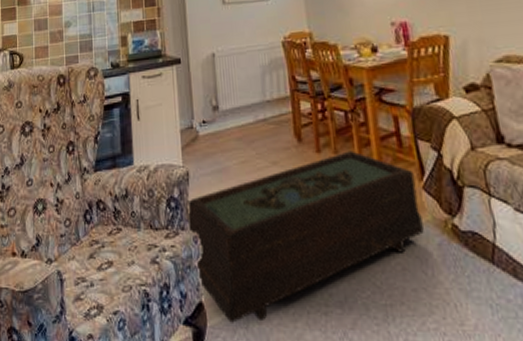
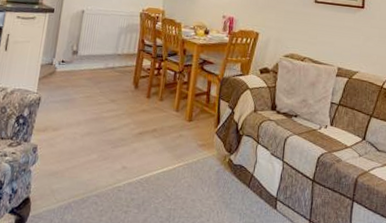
coffee table: present [186,151,424,323] -> none [29,100,213,215]

